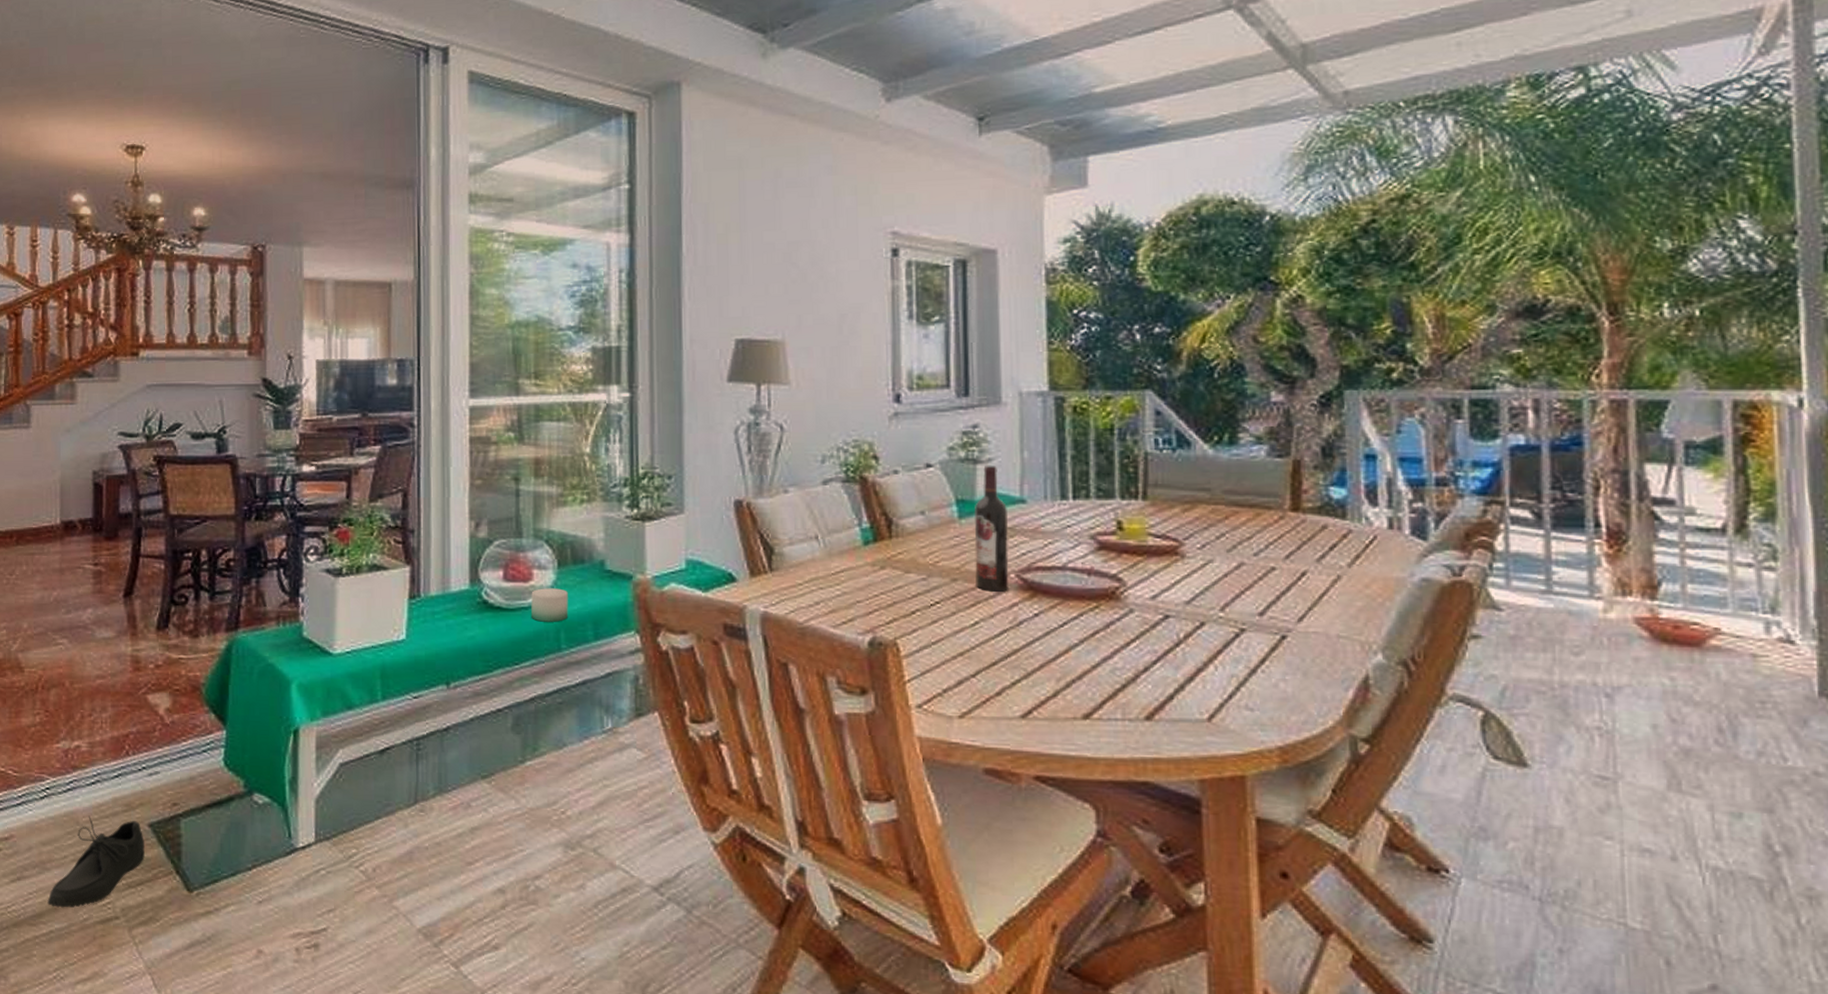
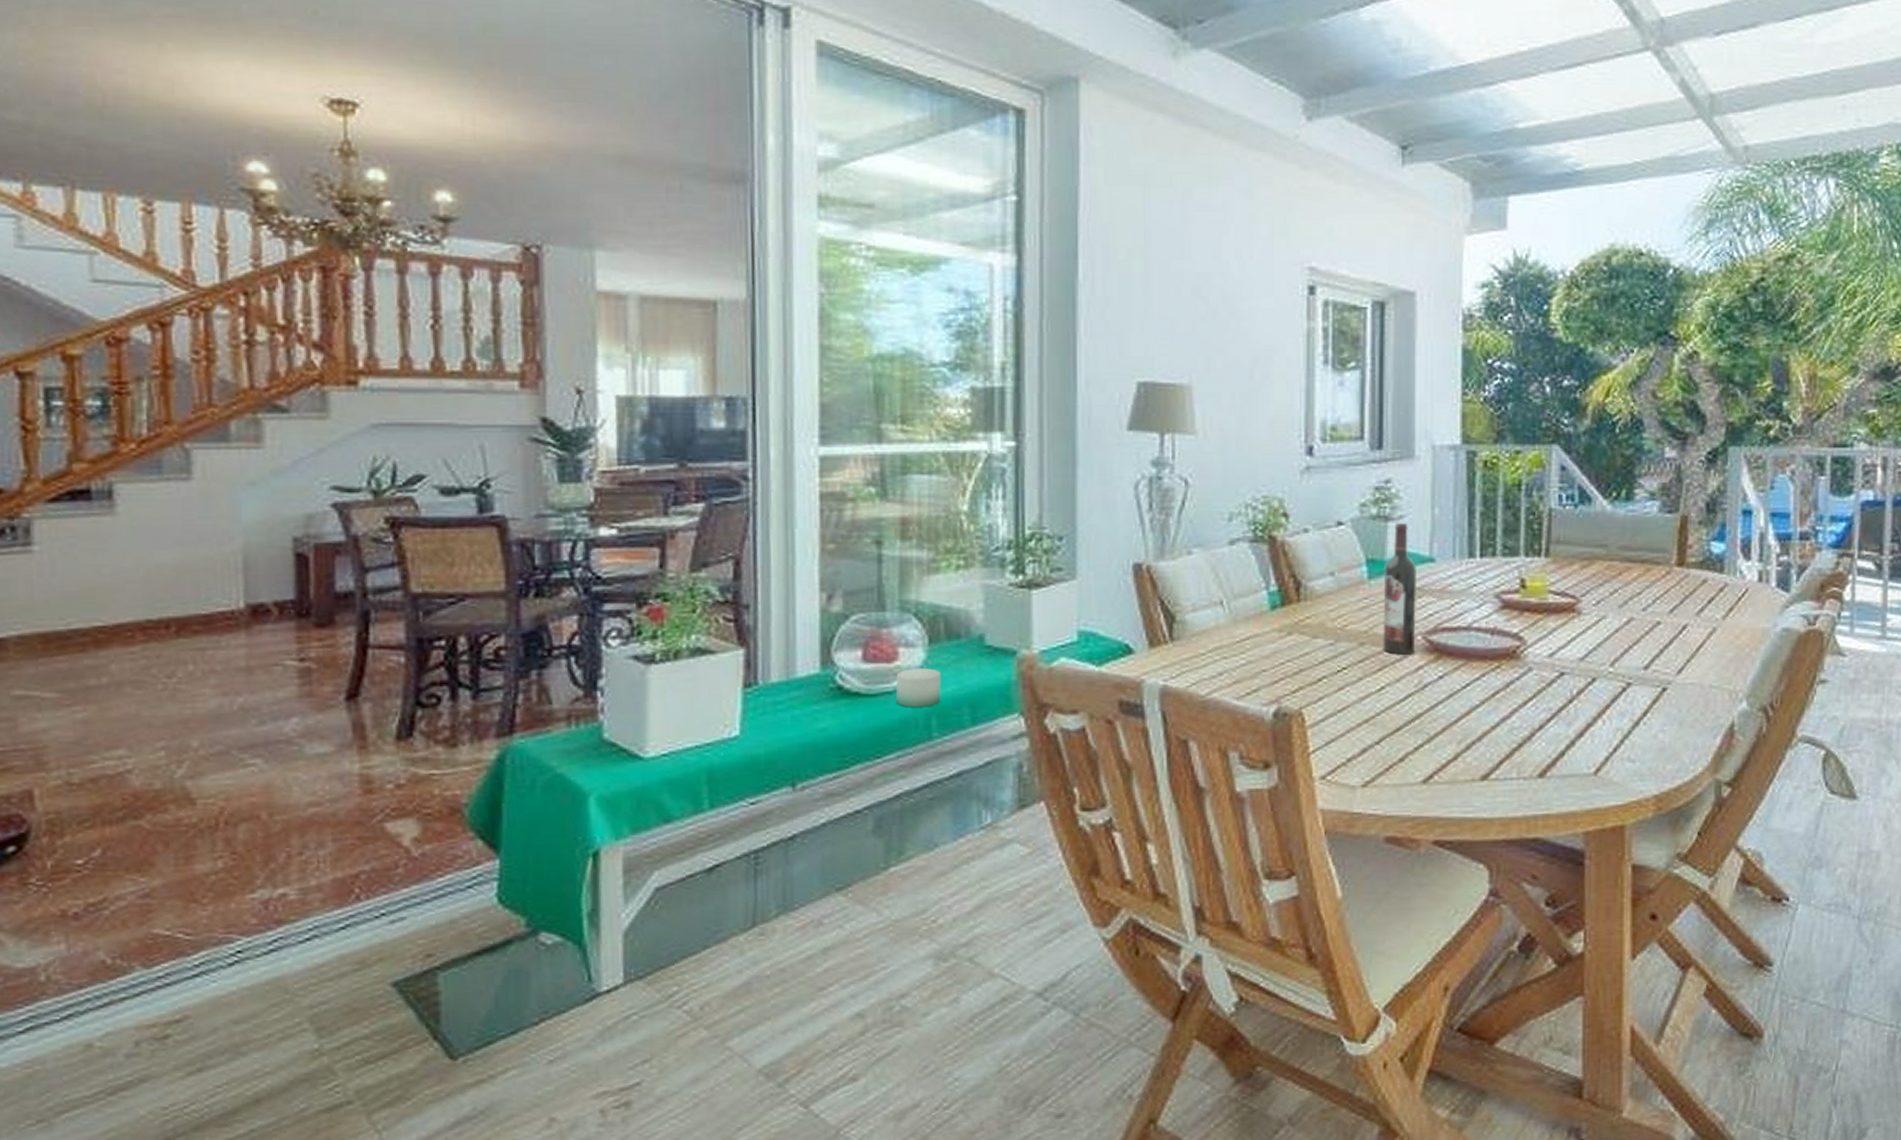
arctic: present [47,815,145,908] -> none [244,980,387,1100]

